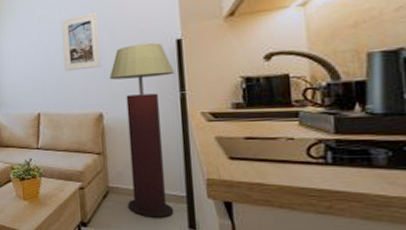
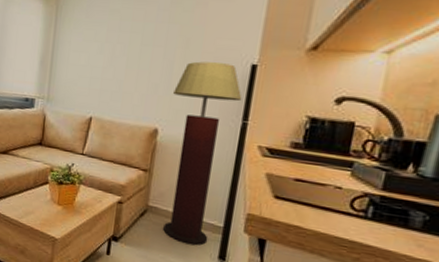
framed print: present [61,12,102,72] -> none [127,17,176,79]

